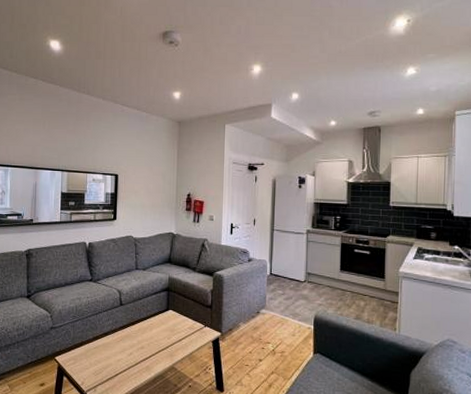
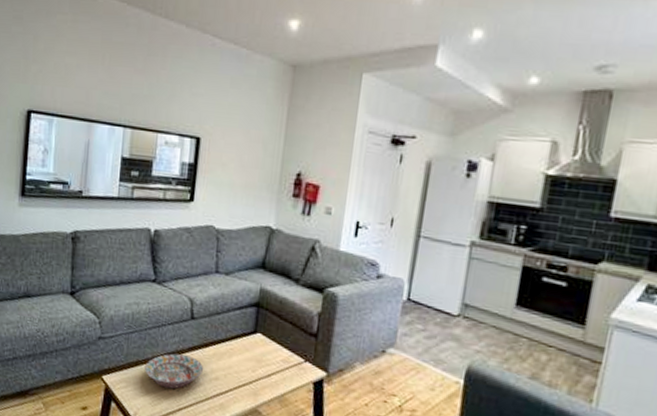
decorative bowl: none [88,333,132,360] -> present [145,353,203,389]

